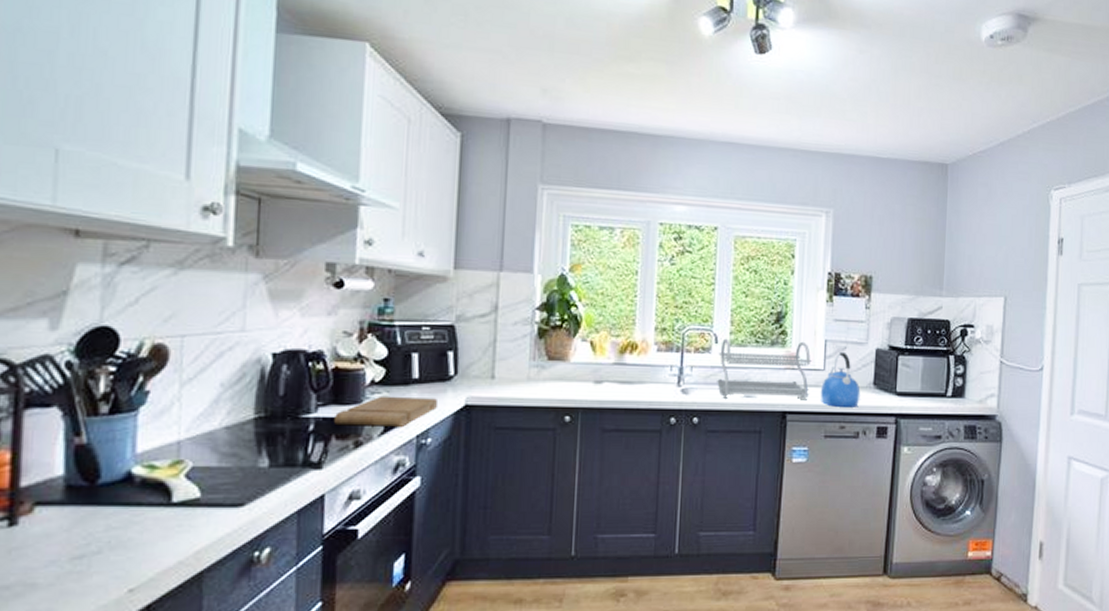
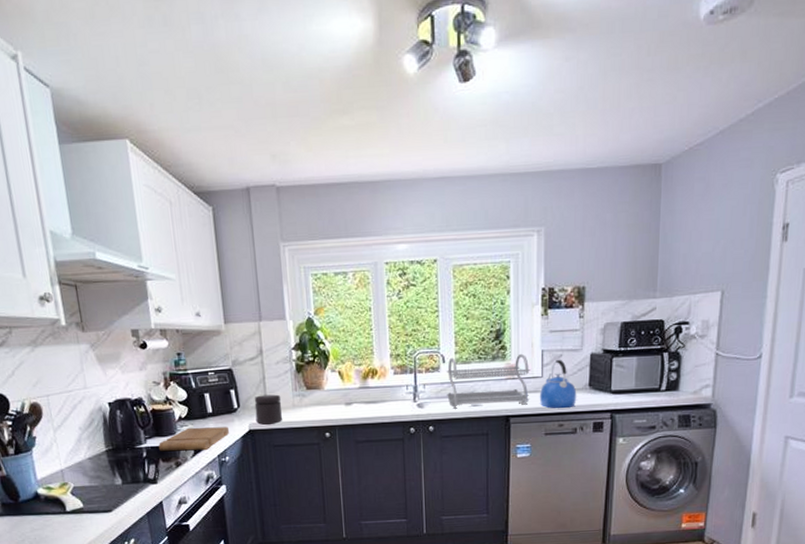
jar: none [476,361,514,400] -> present [254,394,282,425]

